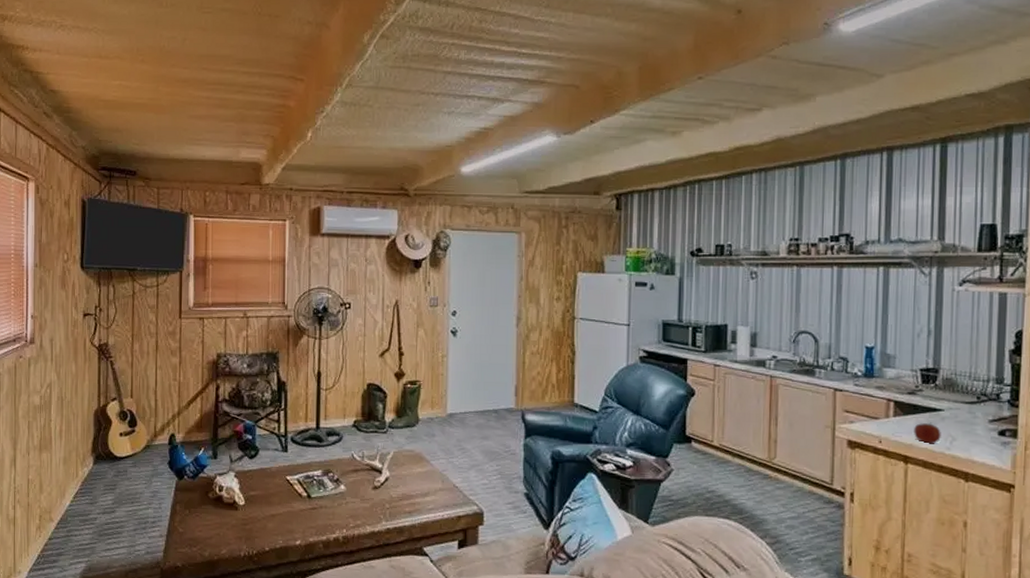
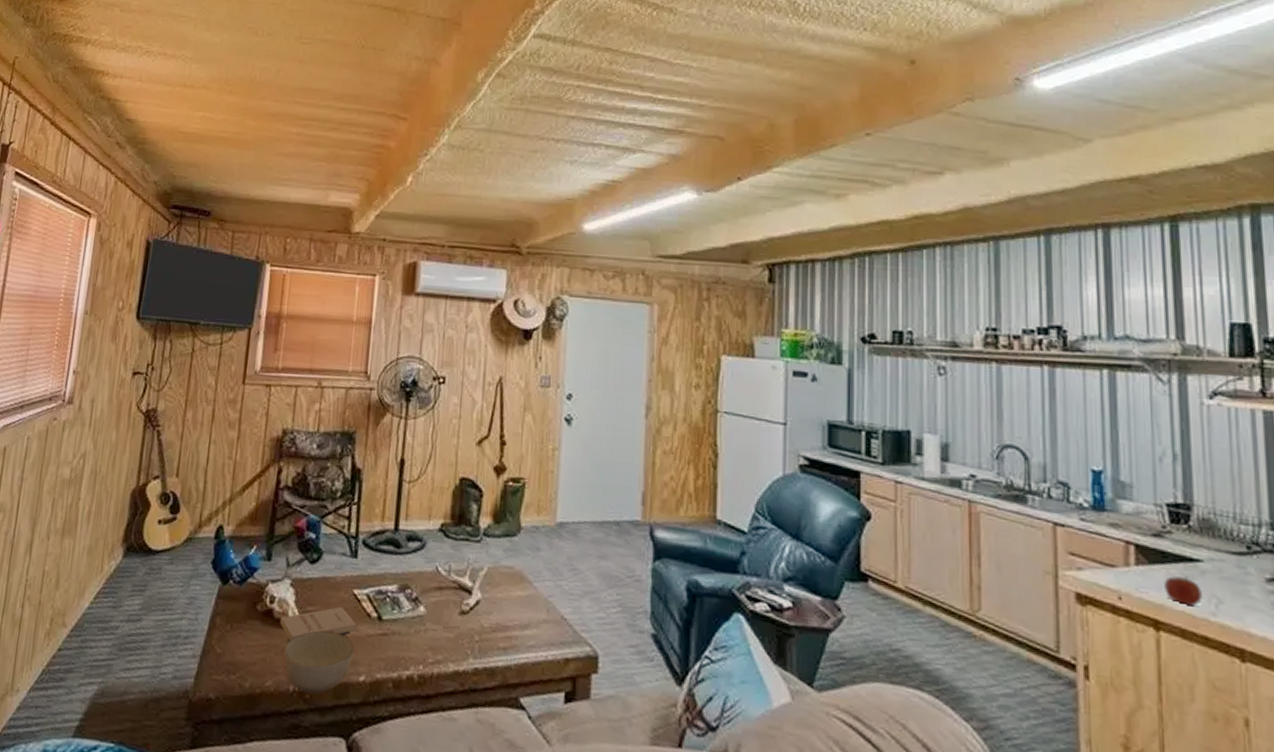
books: none [229,490,292,521] -> present [280,606,357,643]
bowl: none [233,509,290,558] -> present [283,630,355,696]

